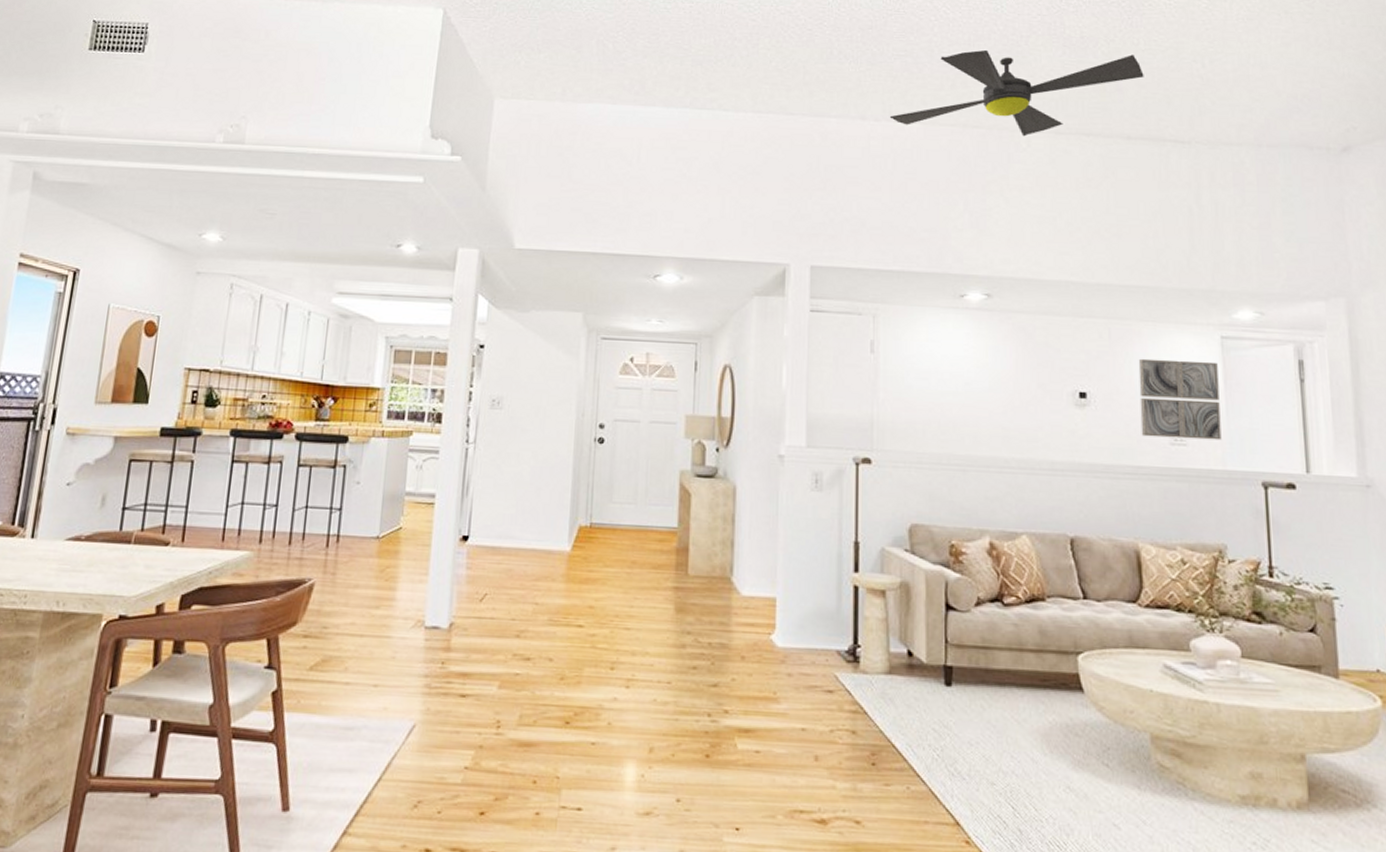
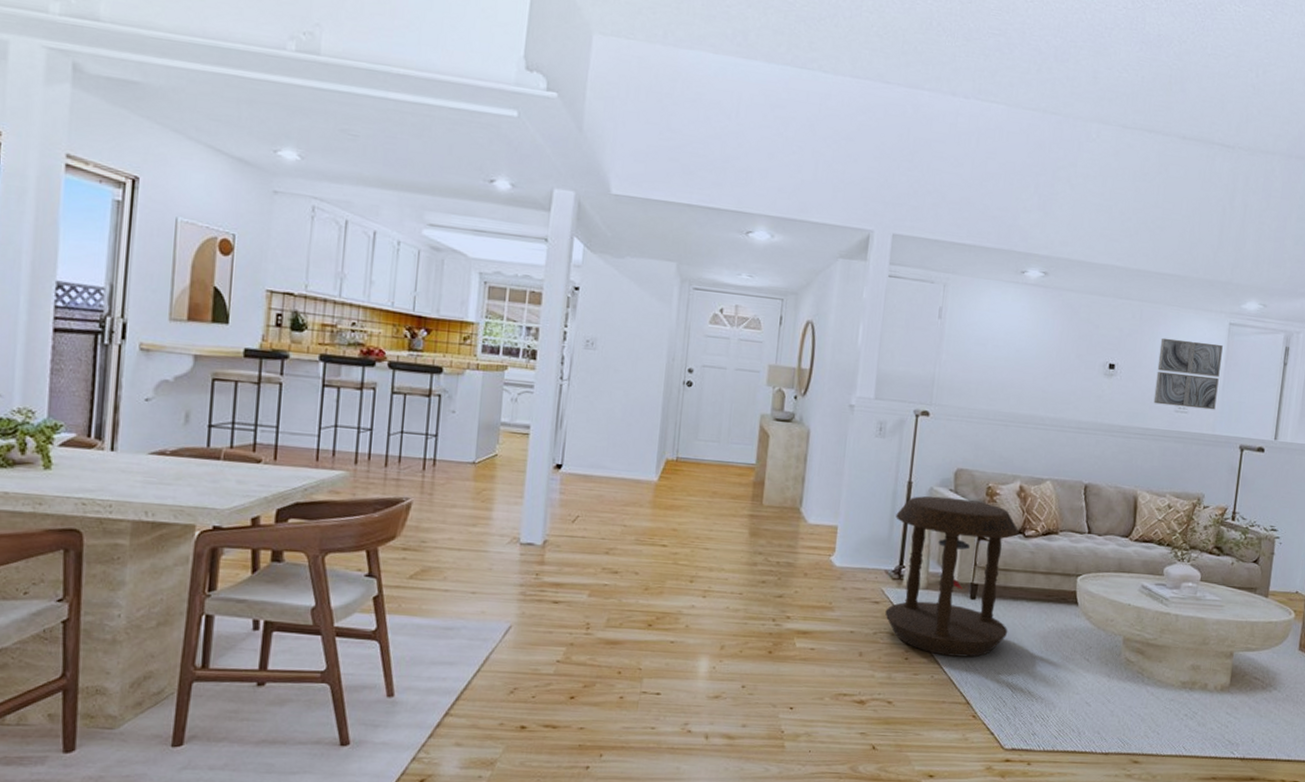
side table: none [842,558,998,762] -> present [885,496,1020,658]
ceiling fan: present [889,49,1144,137] -> none [978,37,1207,128]

